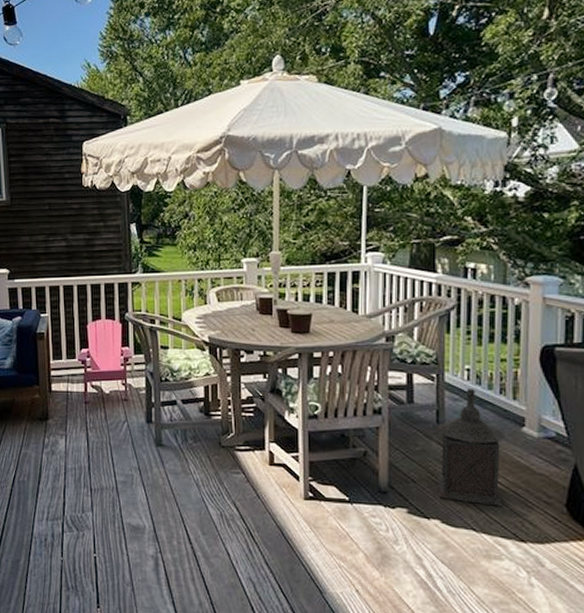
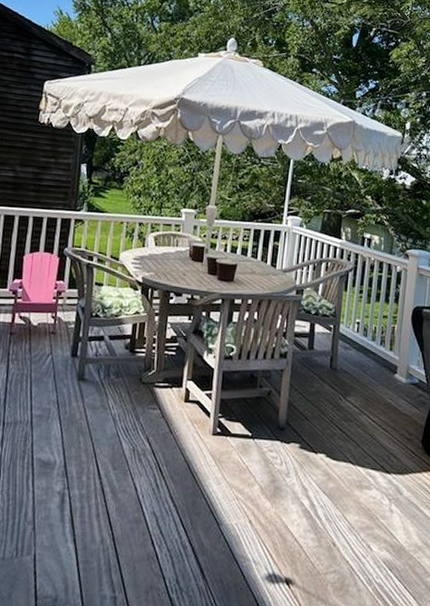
lantern: present [435,389,506,507] -> none [326,339,382,442]

